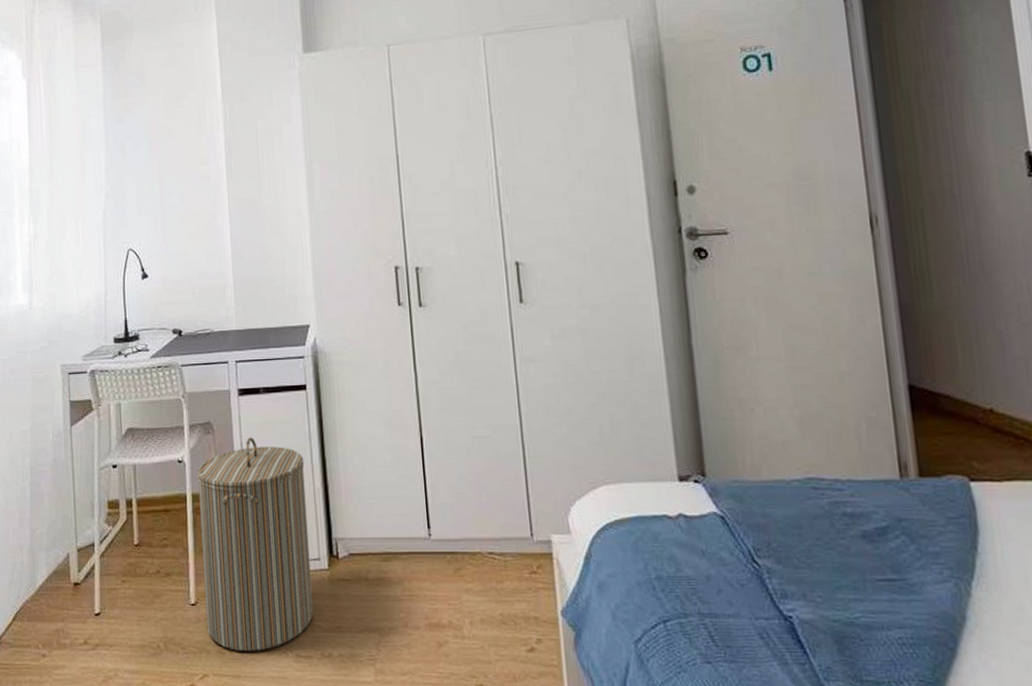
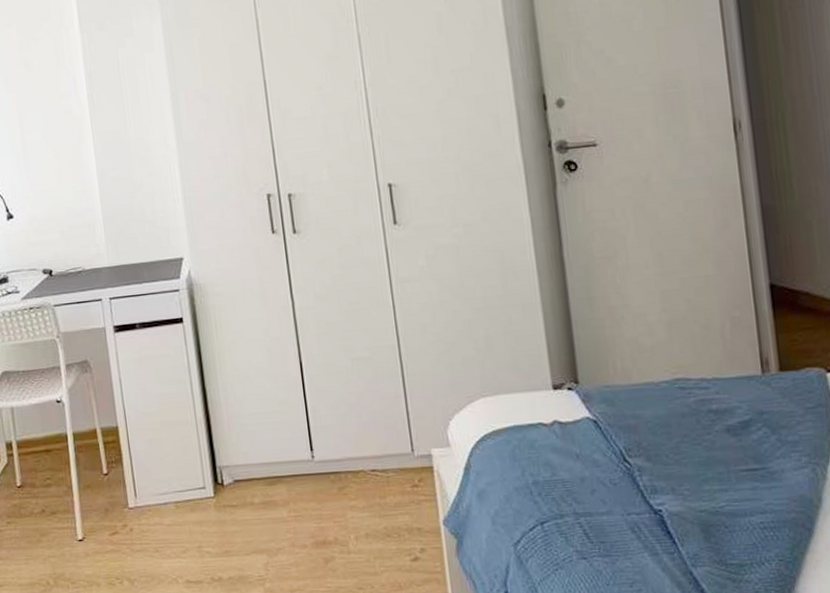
laundry hamper: present [196,437,314,651] -> none [76,373,202,582]

